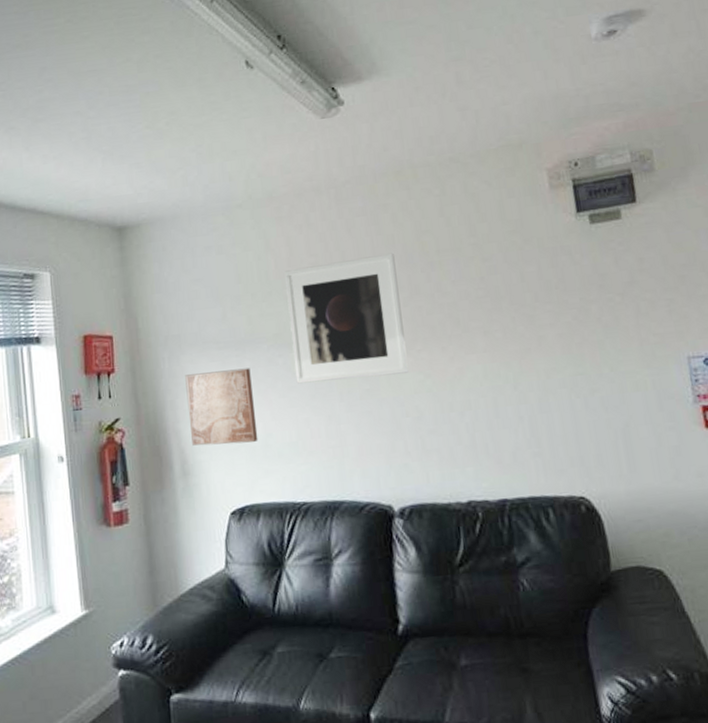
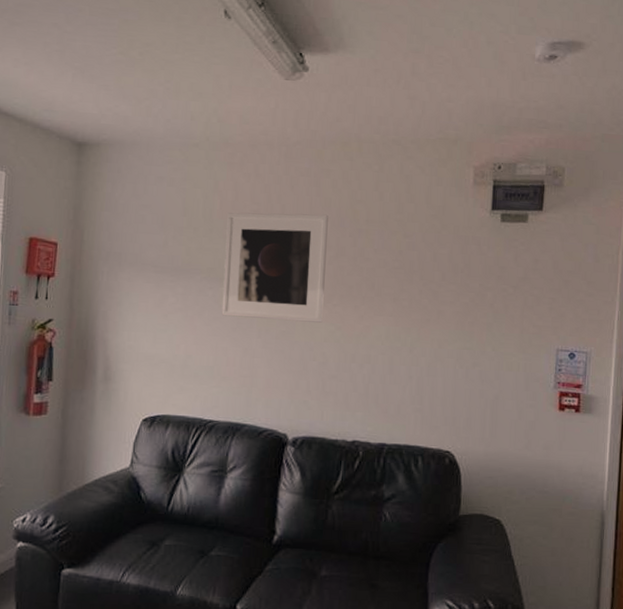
wall art: present [185,368,258,446] -> none [117,290,182,362]

